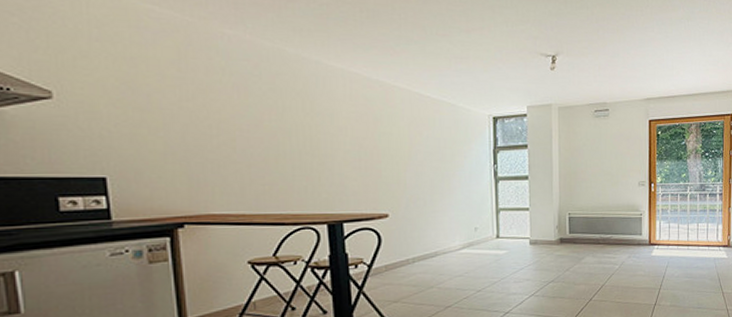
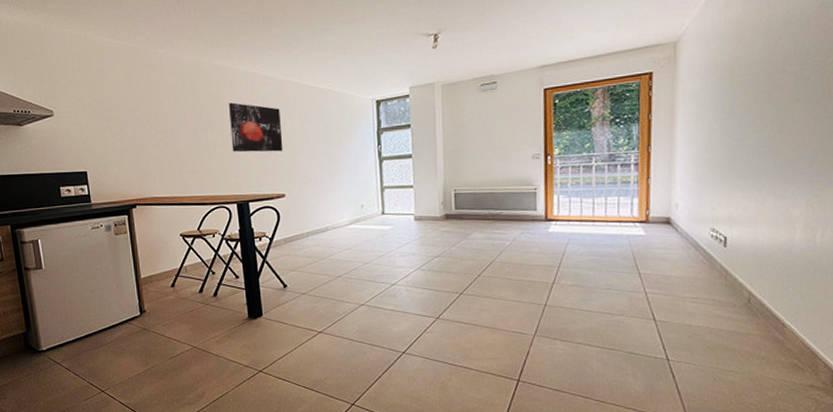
wall art: none [320,104,388,165] -> present [228,102,283,153]

